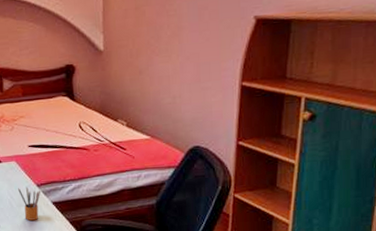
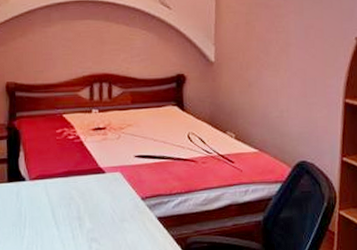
pencil box: present [18,187,40,221] -> none [121,200,145,237]

